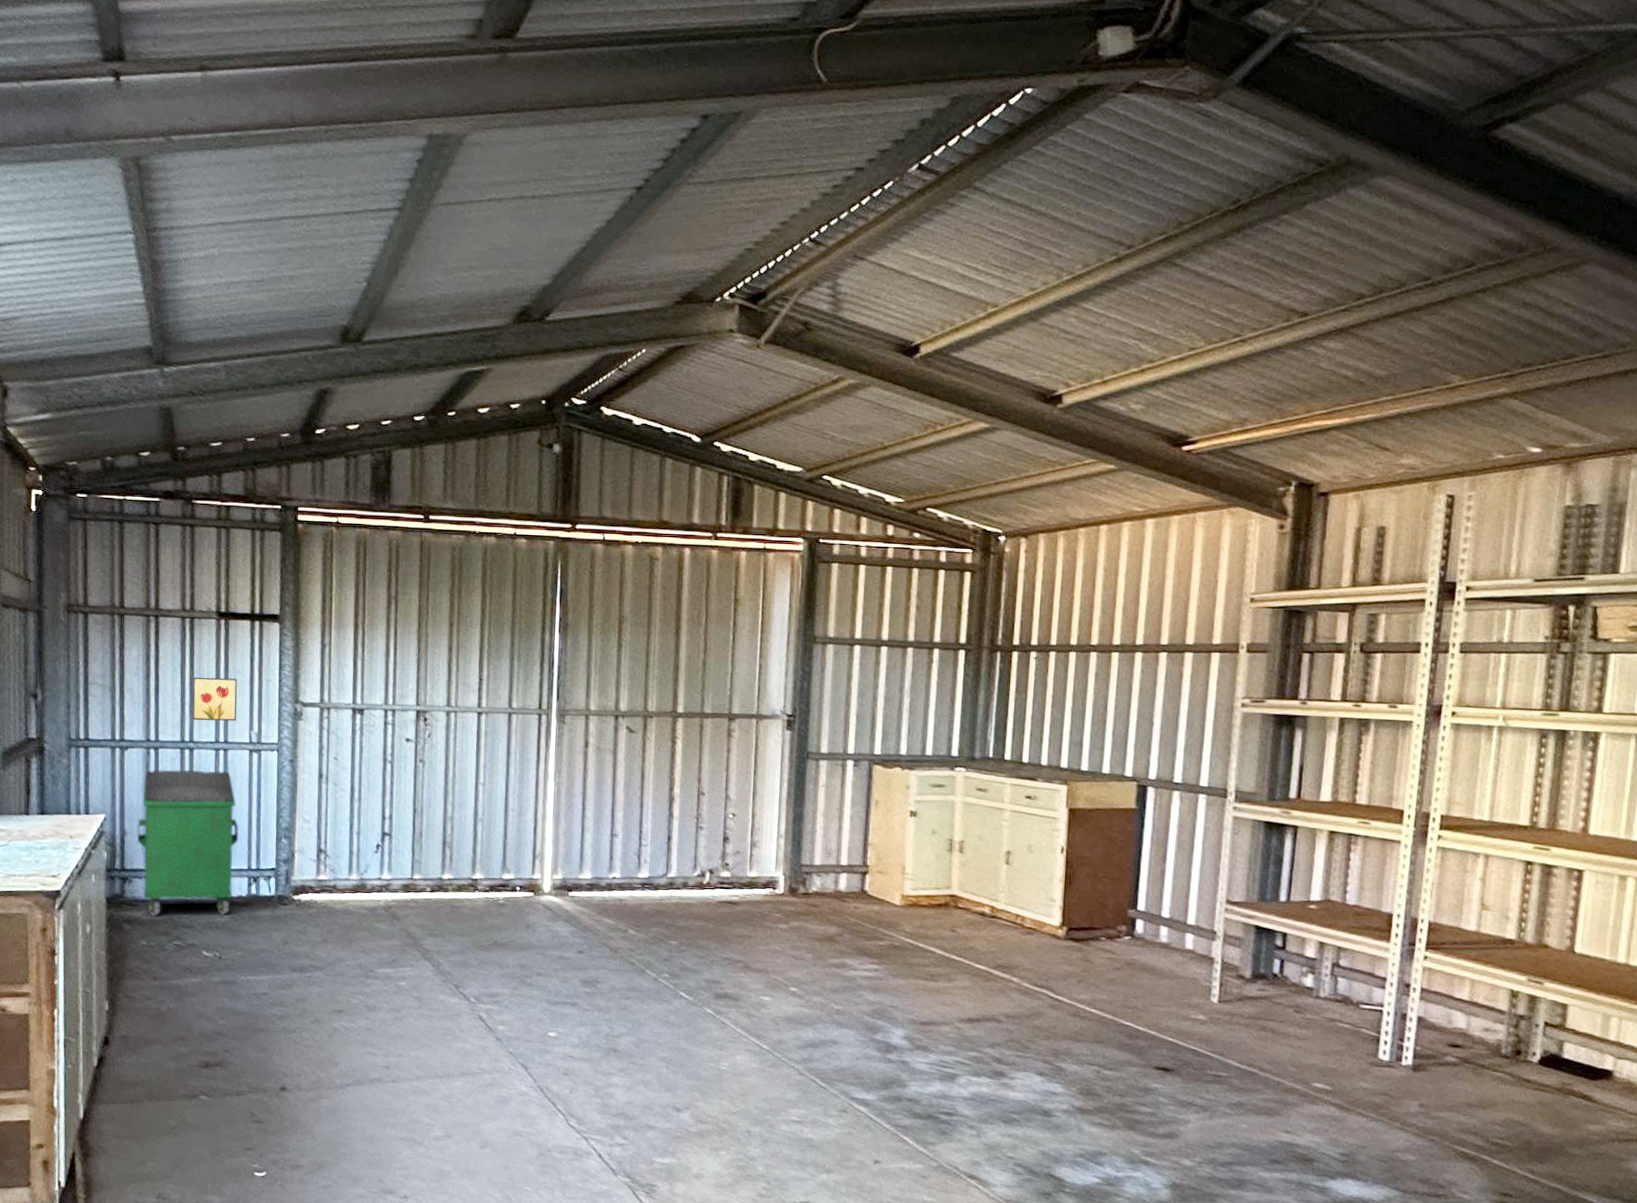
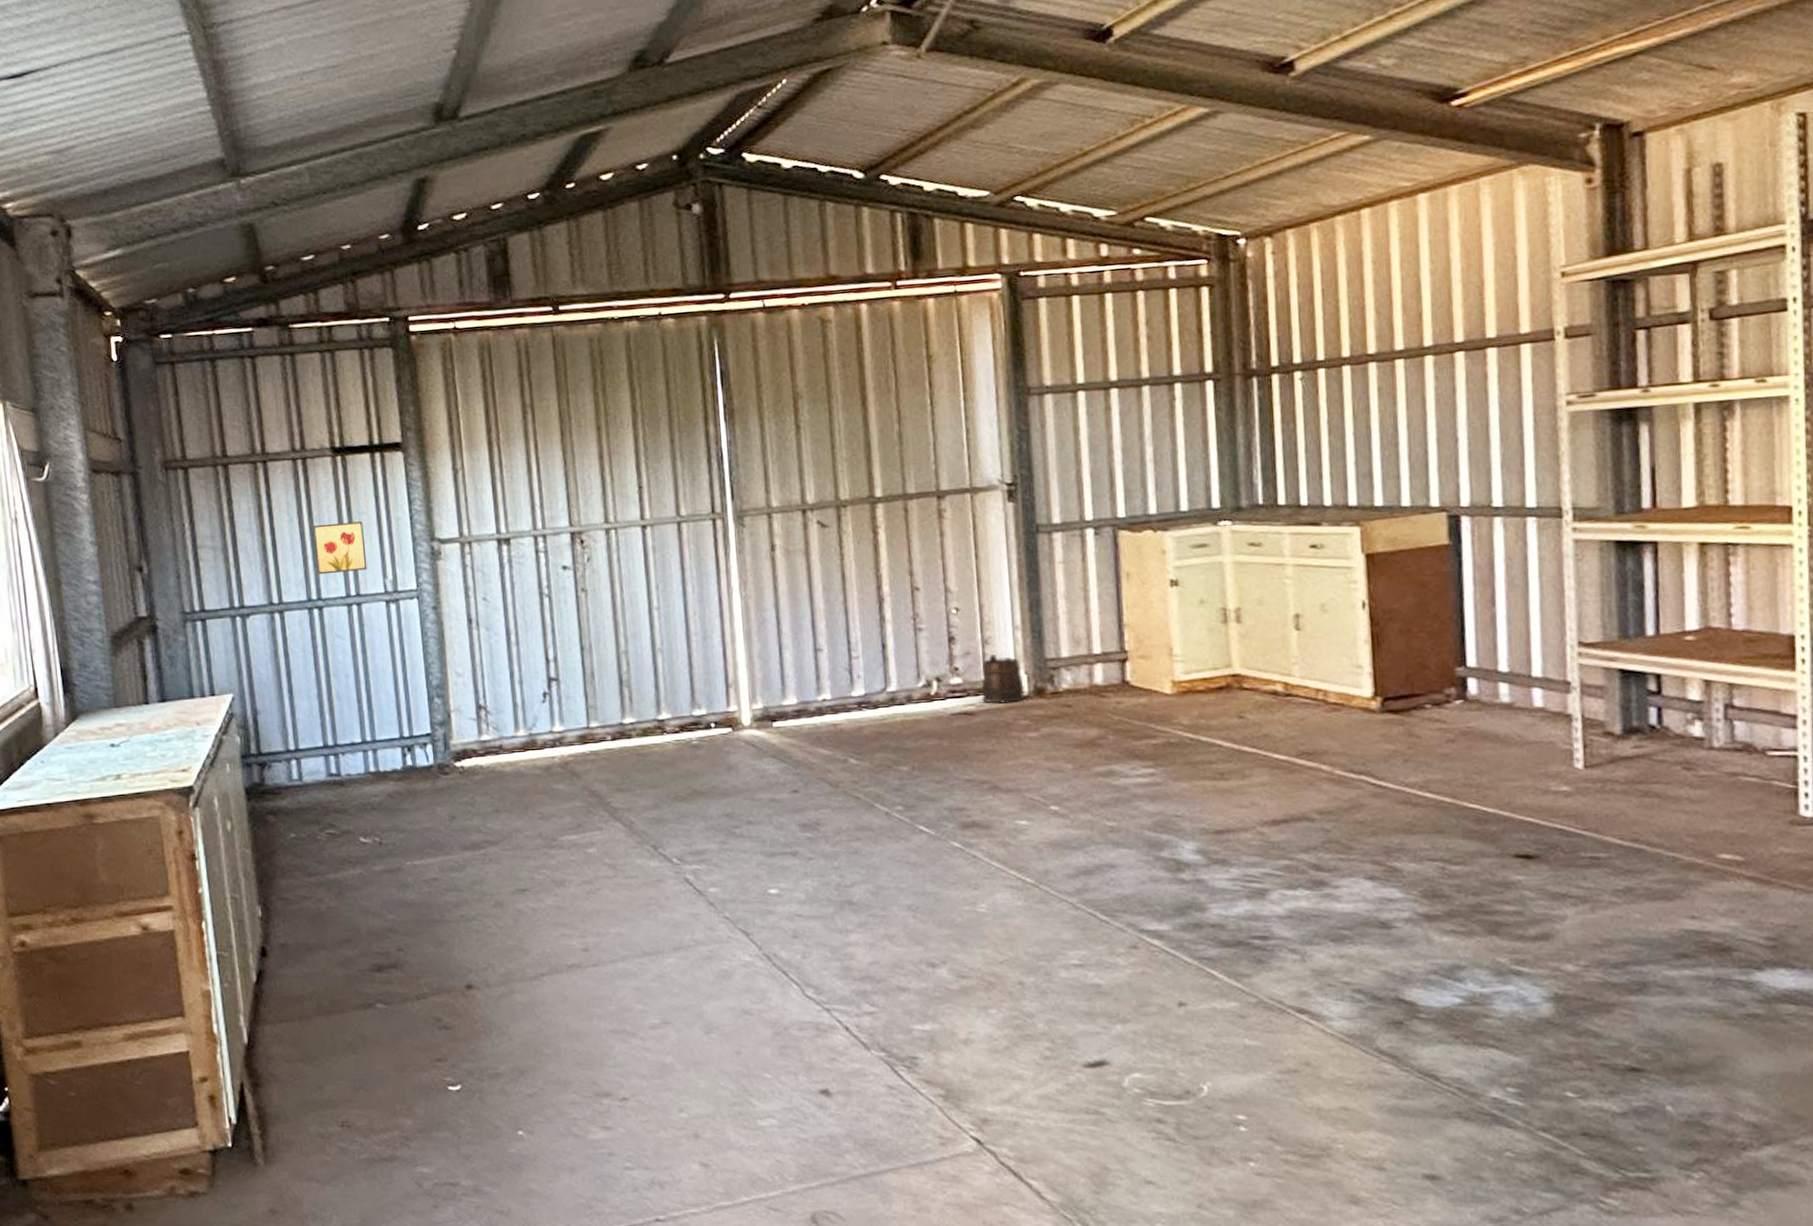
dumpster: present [137,769,239,916] -> none [270,628,386,803]
bucket: none [744,856,781,899] -> present [981,654,1026,704]

